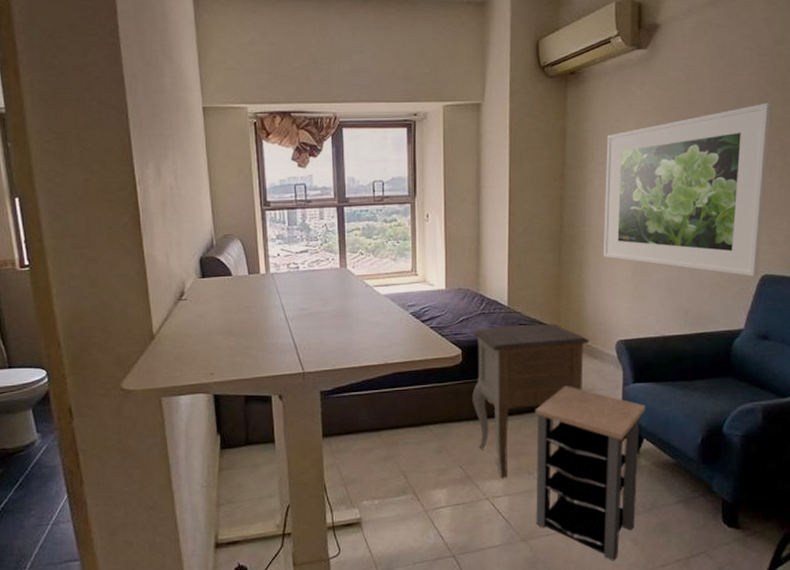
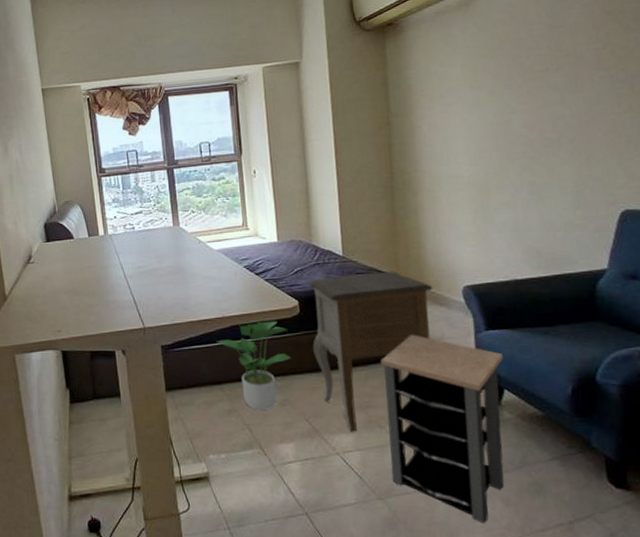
potted plant: none [377,367,450,457] -> present [216,319,291,410]
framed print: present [603,102,772,277] -> none [432,32,617,213]

